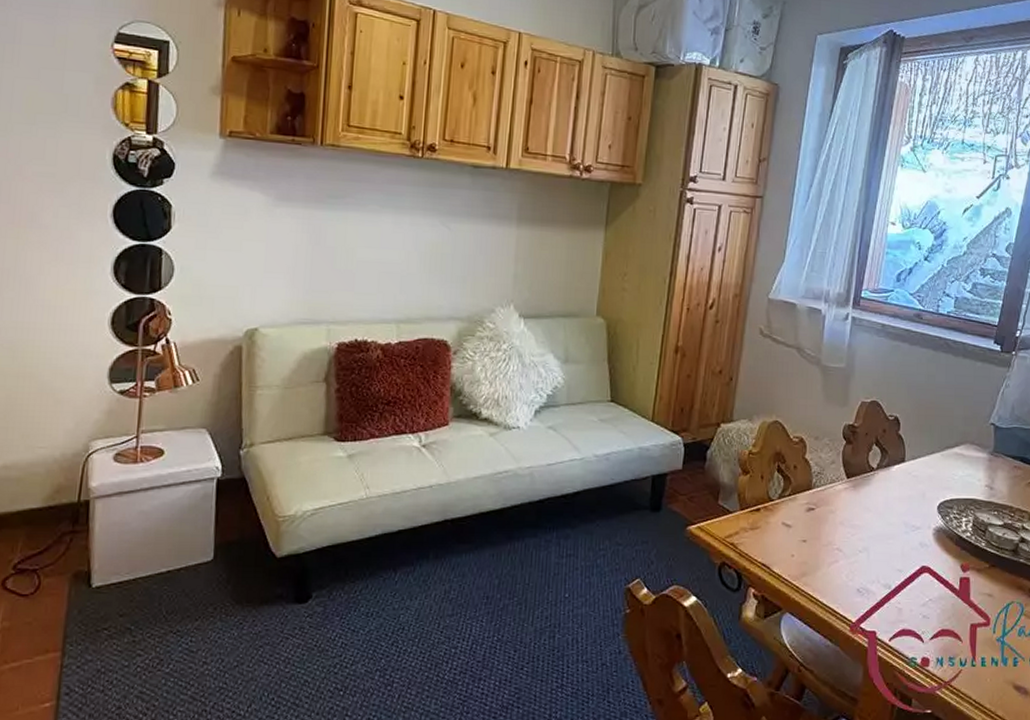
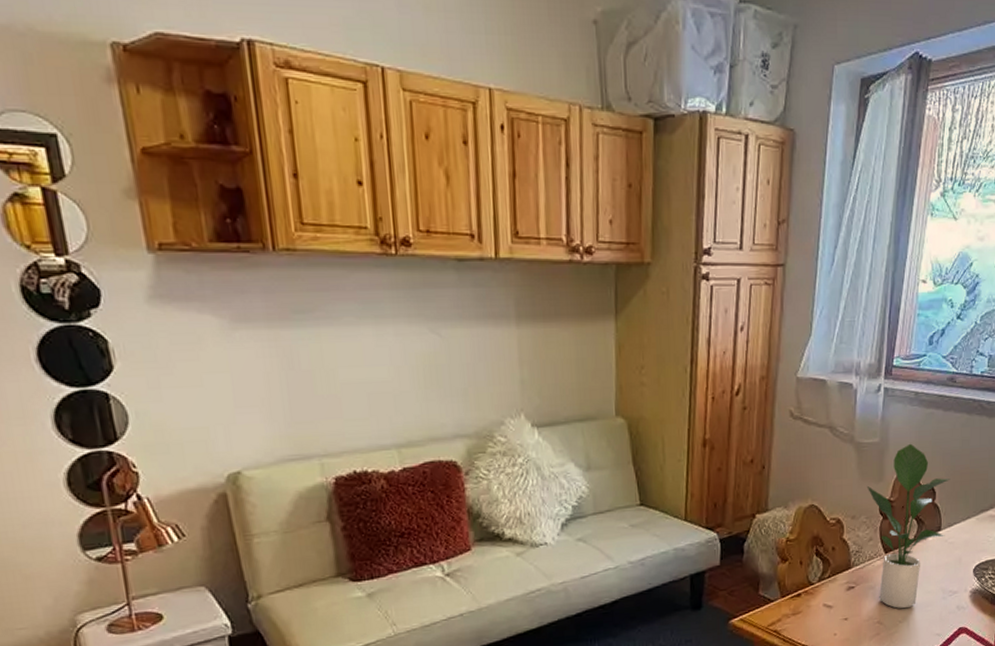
potted plant: none [831,372,915,538] -> present [866,443,951,609]

